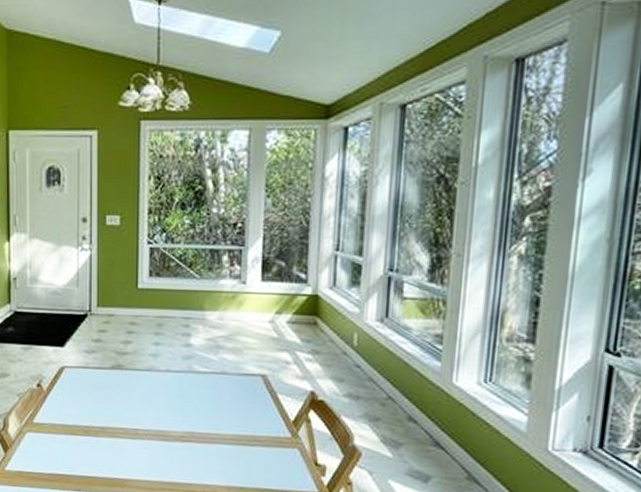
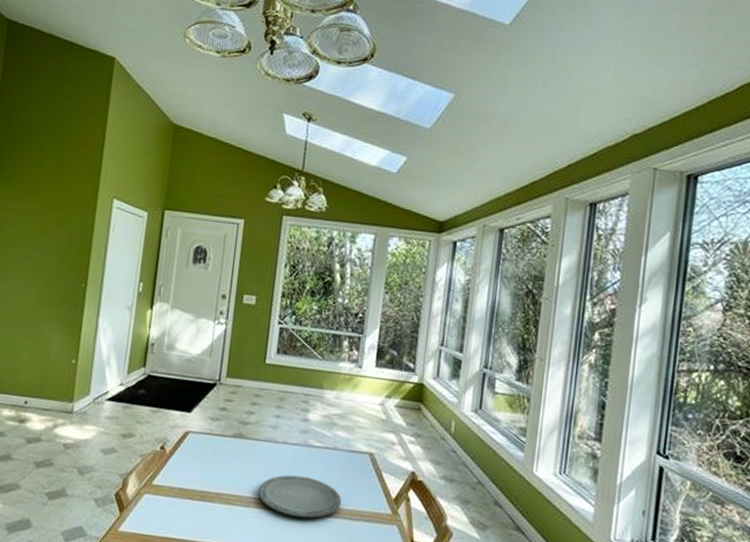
plate: none [145,403,234,447] -> present [258,474,341,519]

